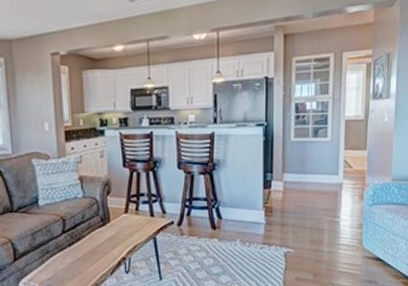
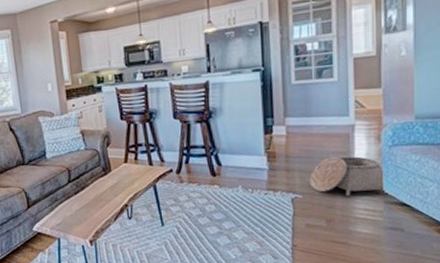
basket: none [301,213,365,251] -> present [309,156,386,196]

